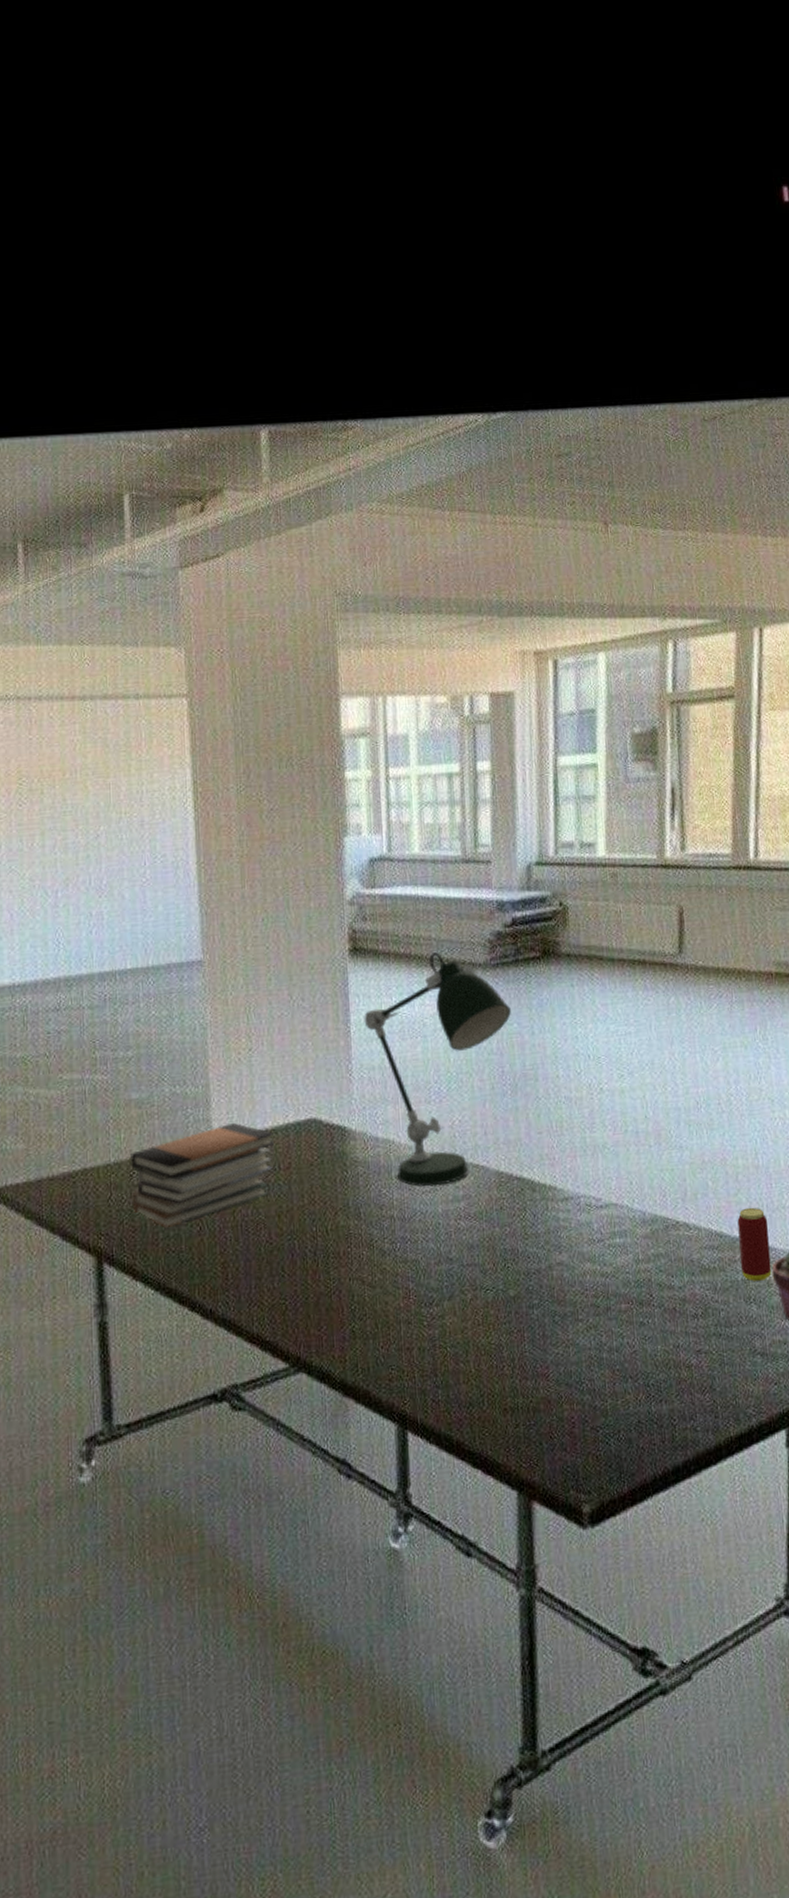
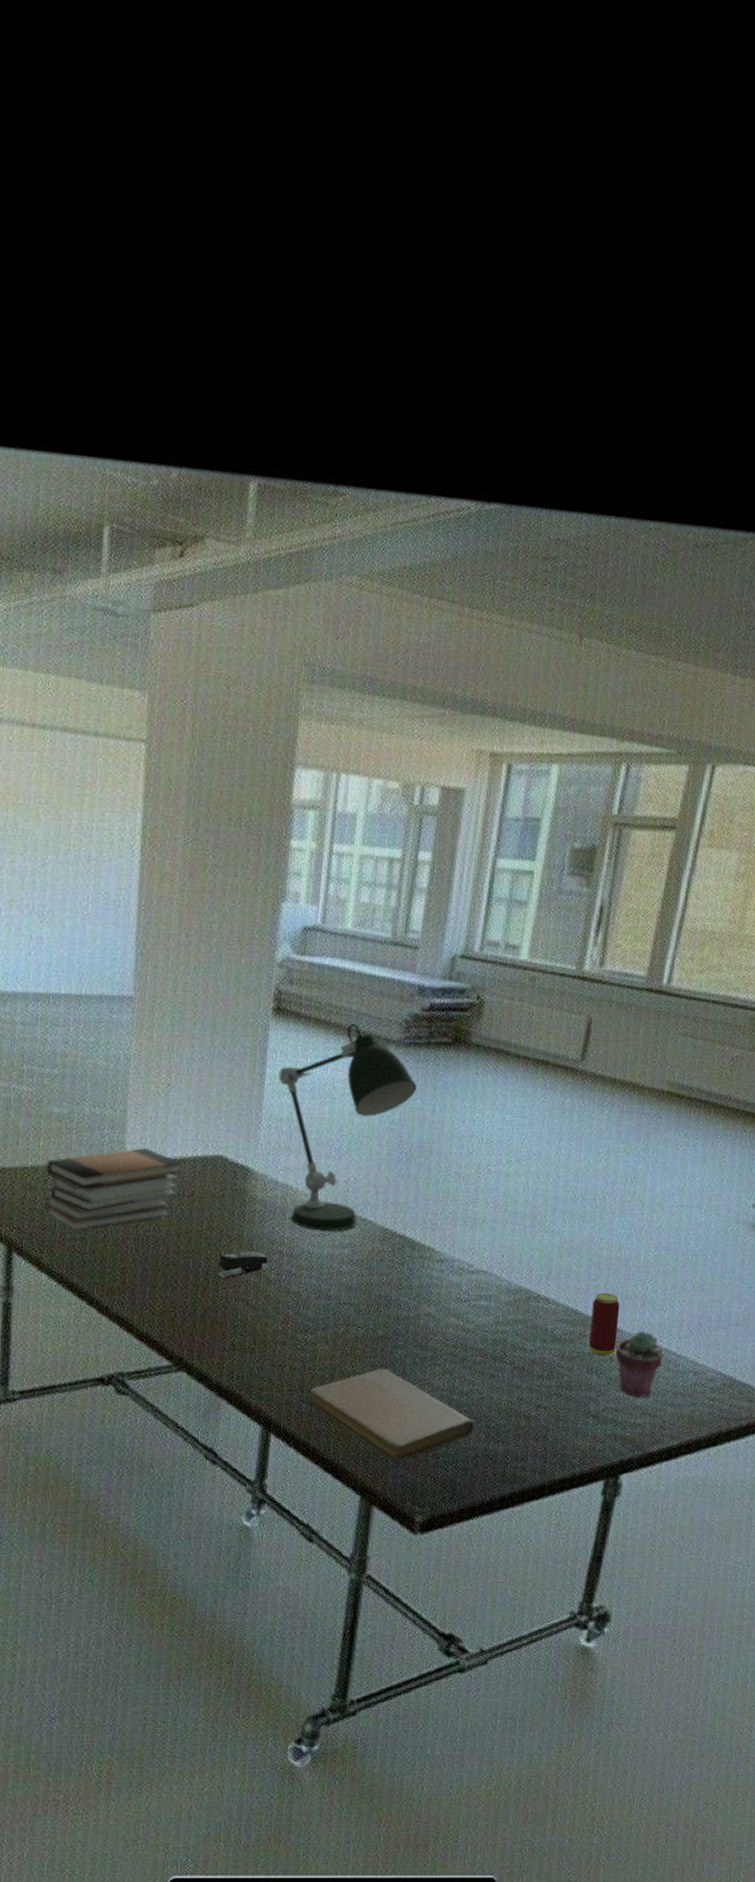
stapler: none [326,1220,382,1256] -> present [218,1251,270,1278]
notebook: none [445,1334,632,1444] -> present [310,1368,476,1462]

